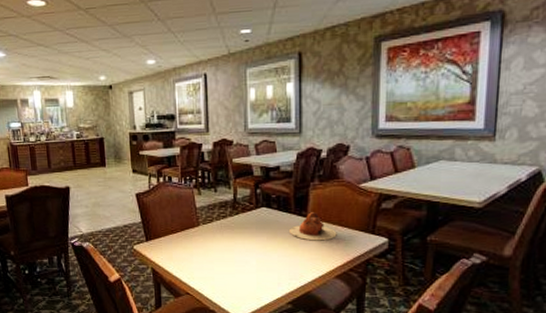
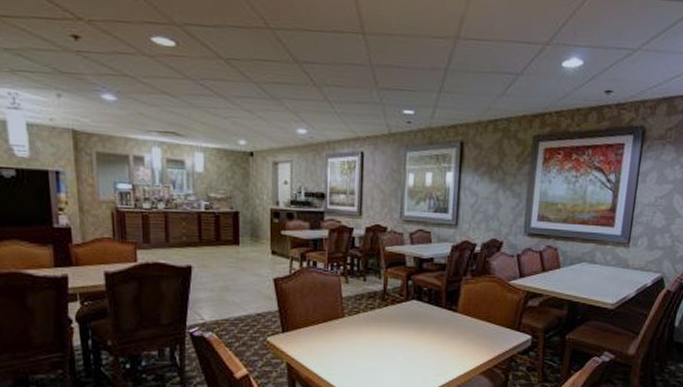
teapot: present [290,212,337,241] -> none [439,307,485,337]

